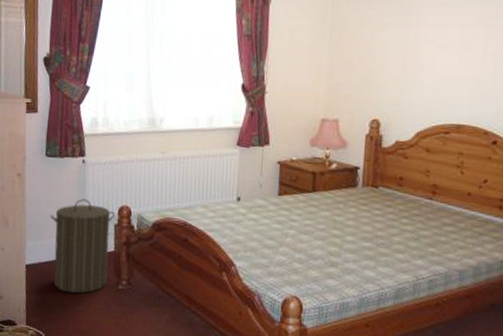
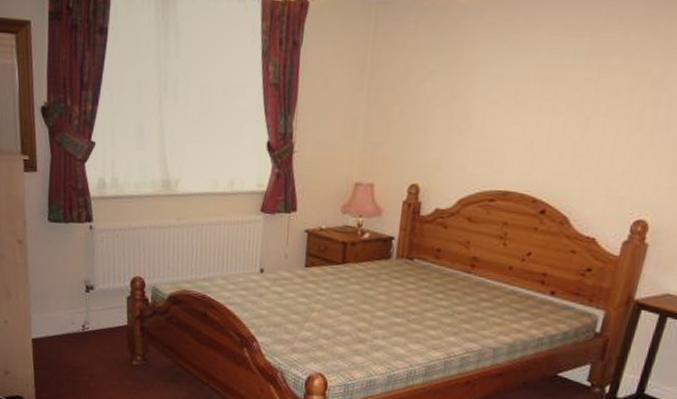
laundry hamper: present [49,198,116,294] -> none [55,268,128,369]

